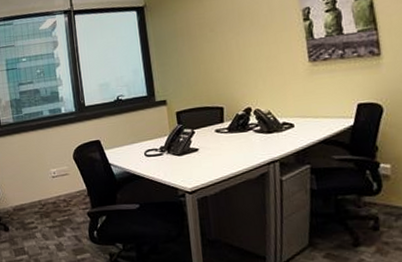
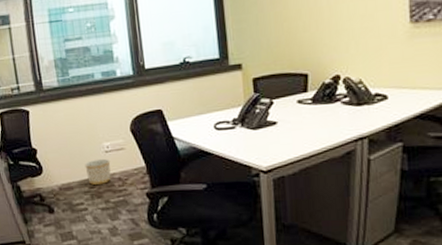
planter: none [35,183,58,207] -> present [84,158,111,186]

